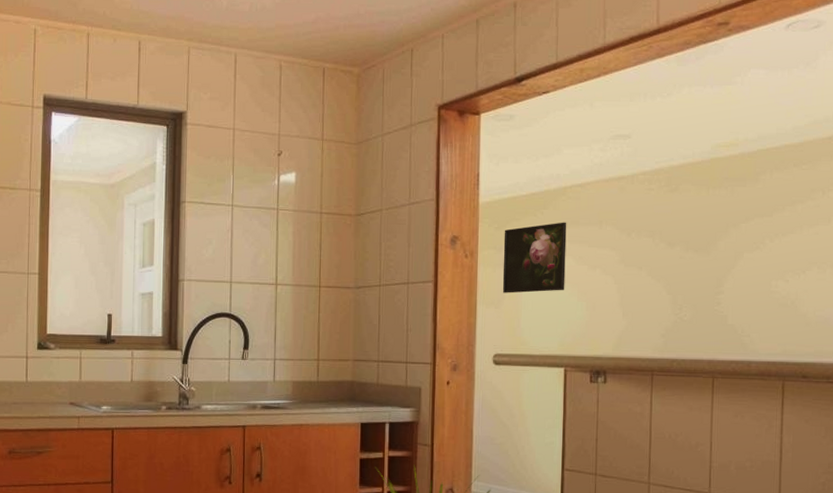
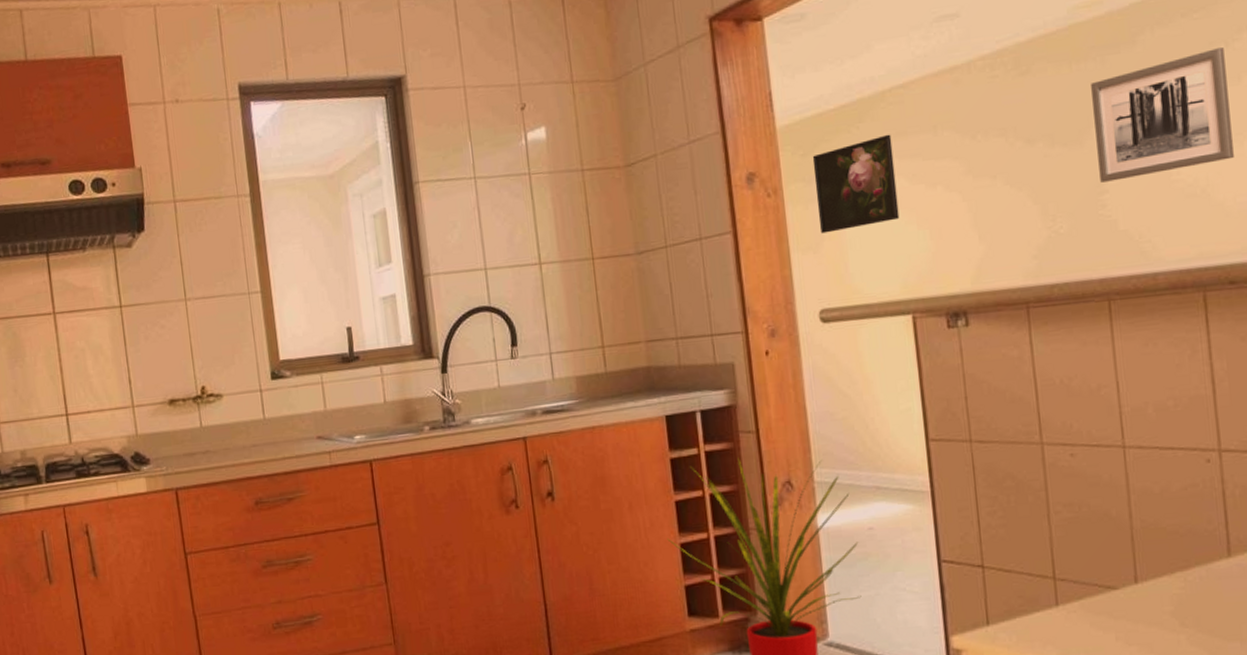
wall art: none [719,194,821,285] -> present [1091,47,1234,183]

